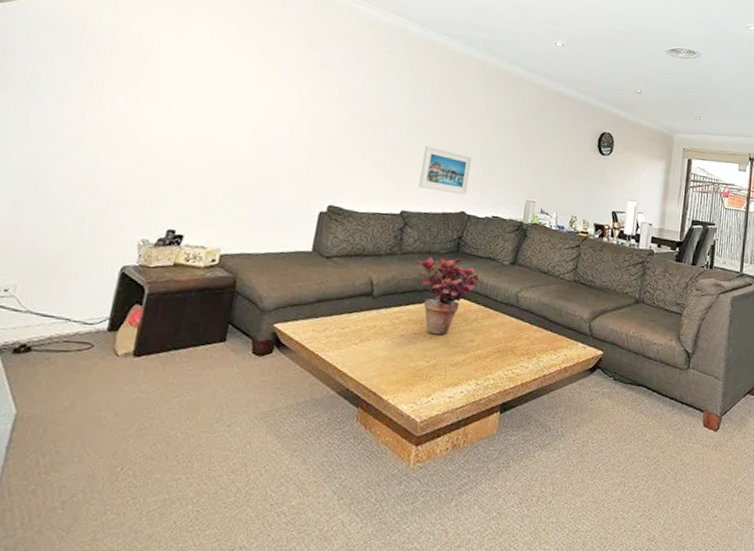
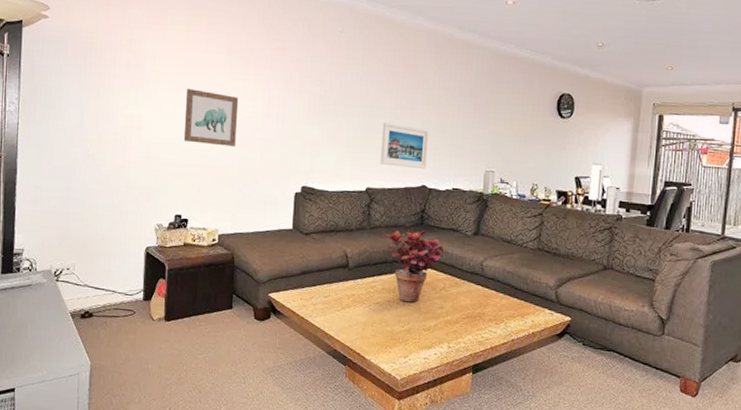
wall art: none [192,91,266,158] -> present [184,89,239,147]

